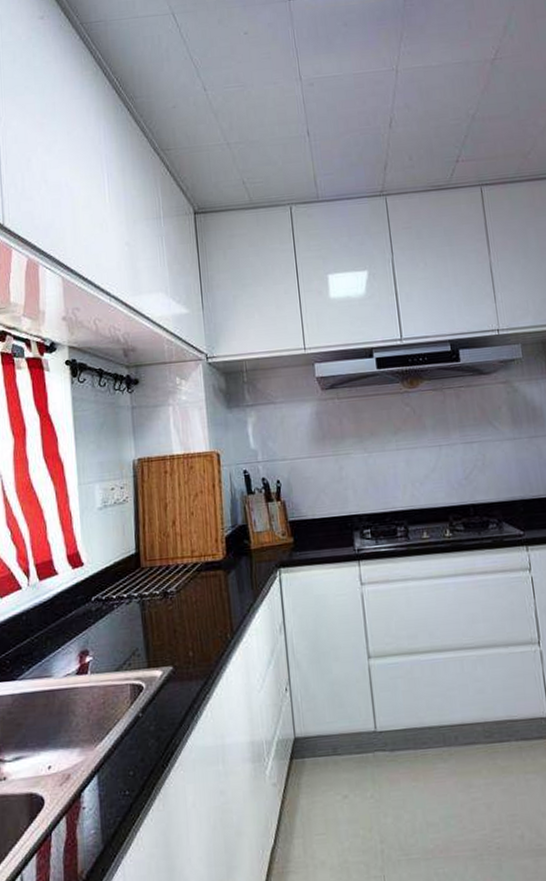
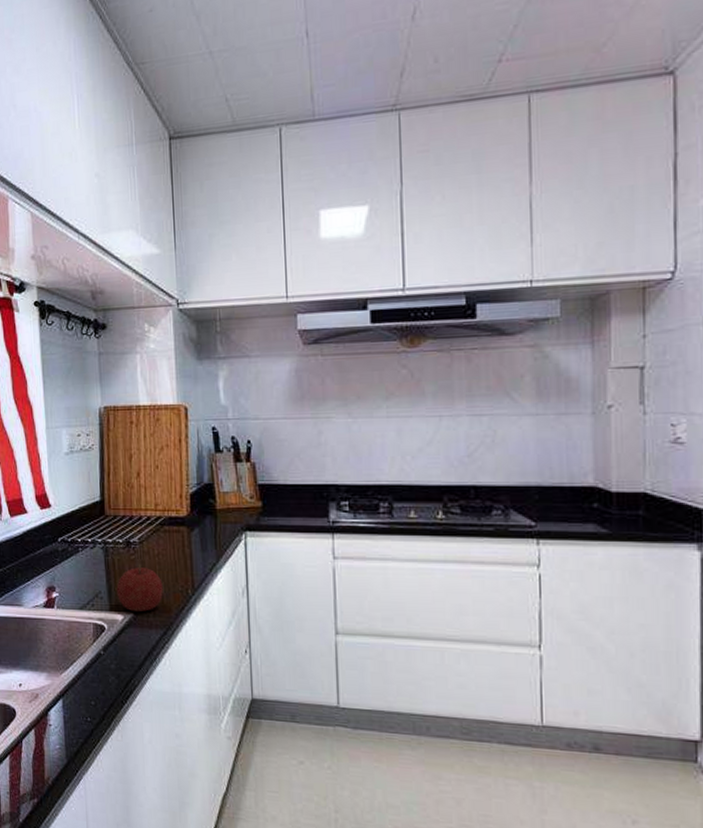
fruit: none [154,613,203,666] -> present [116,563,163,613]

